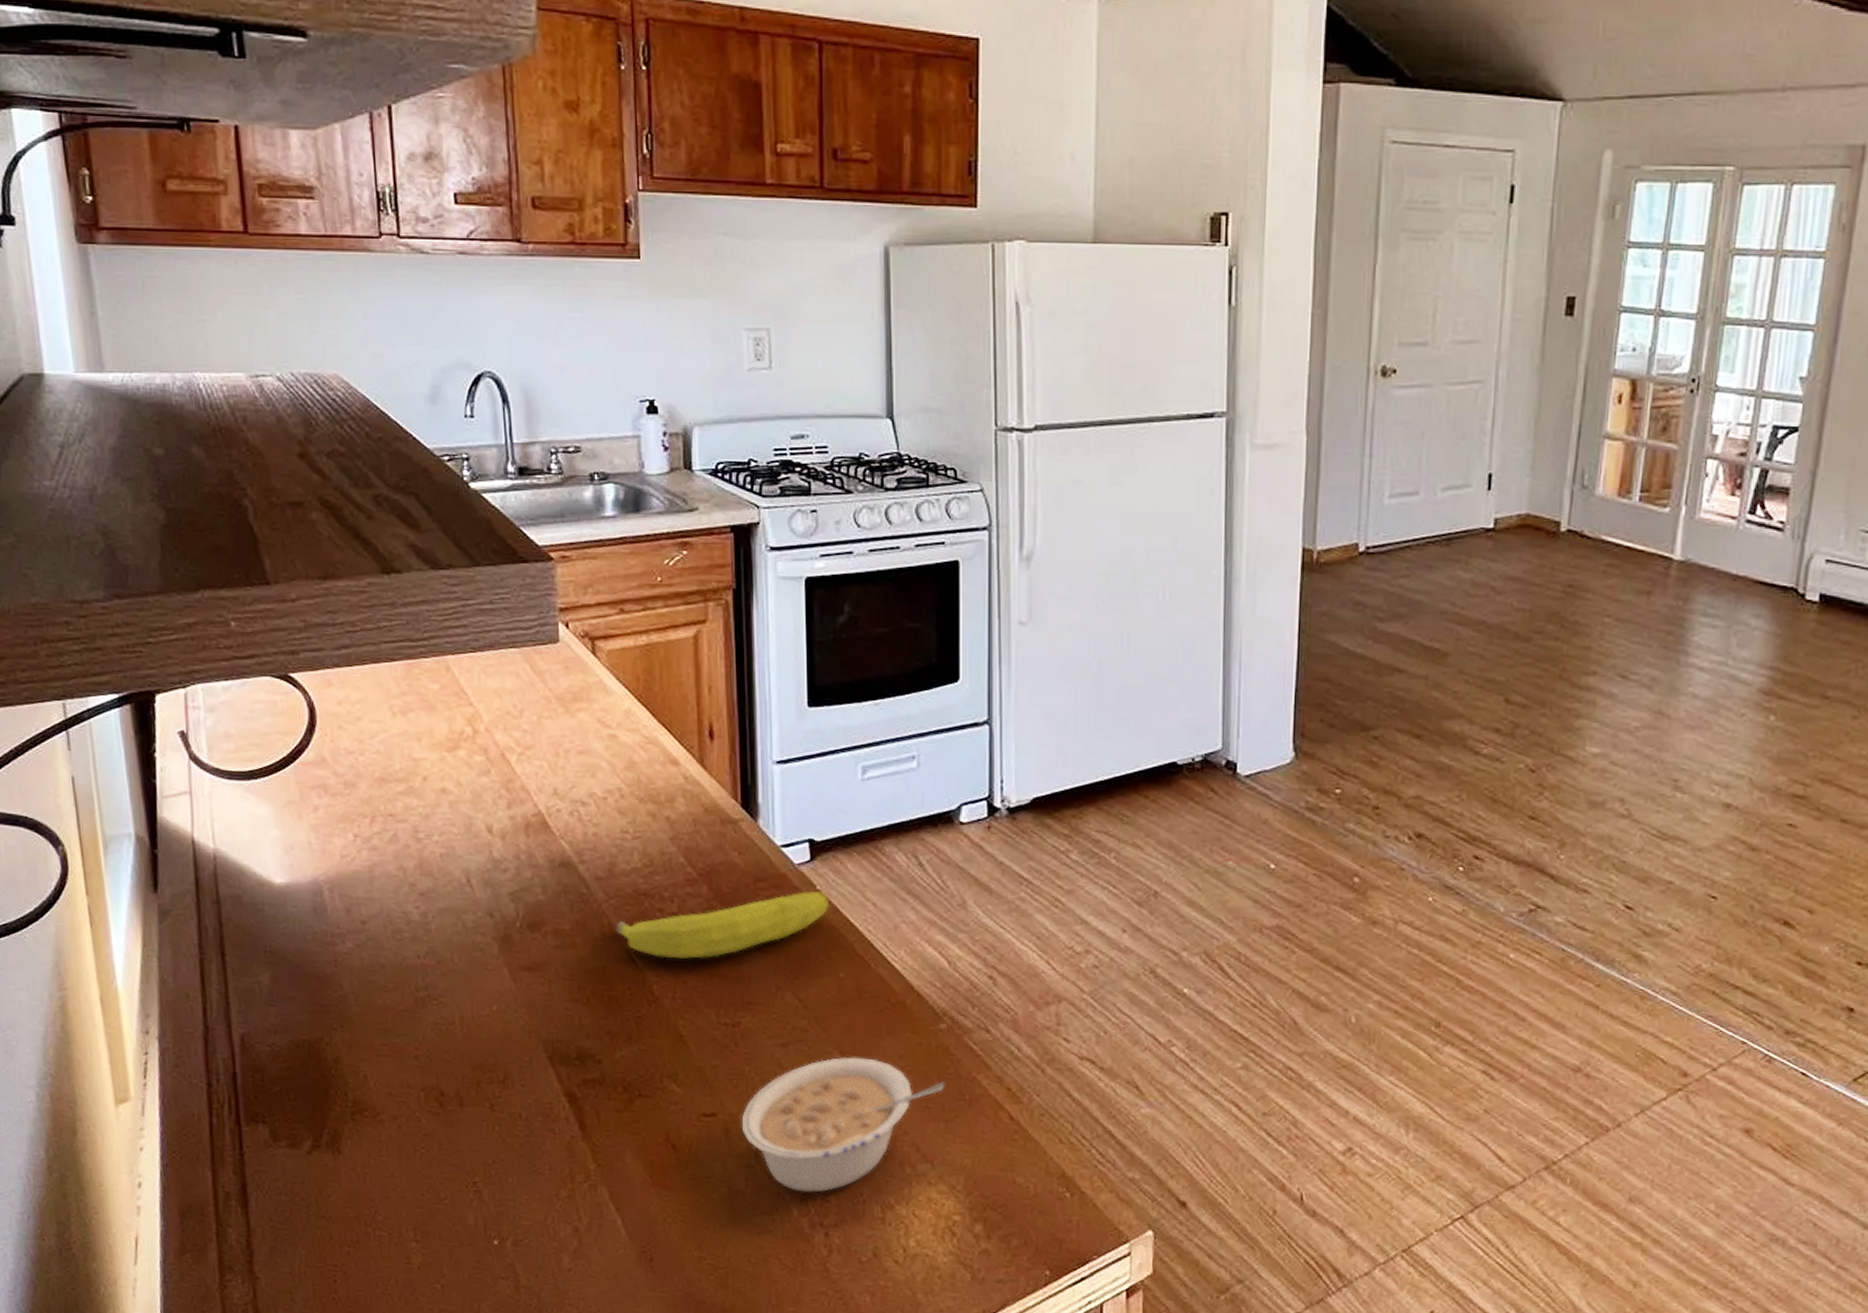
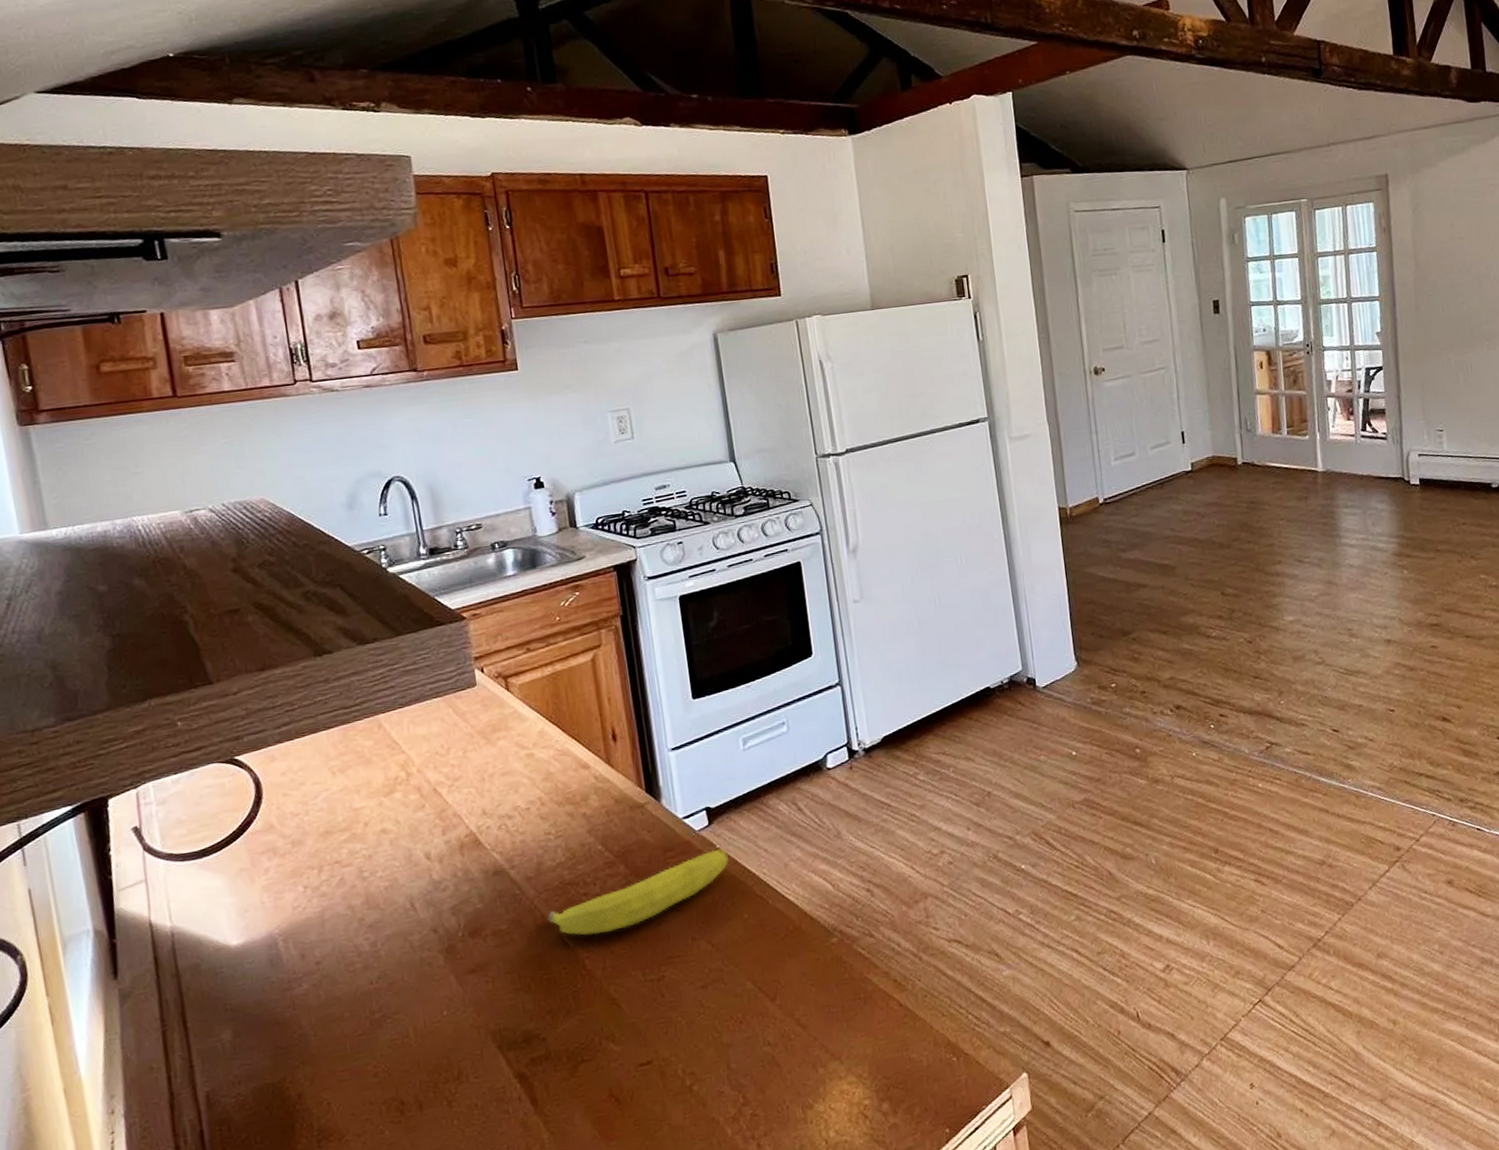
legume: present [741,1056,945,1193] -> none [674,981,843,1113]

